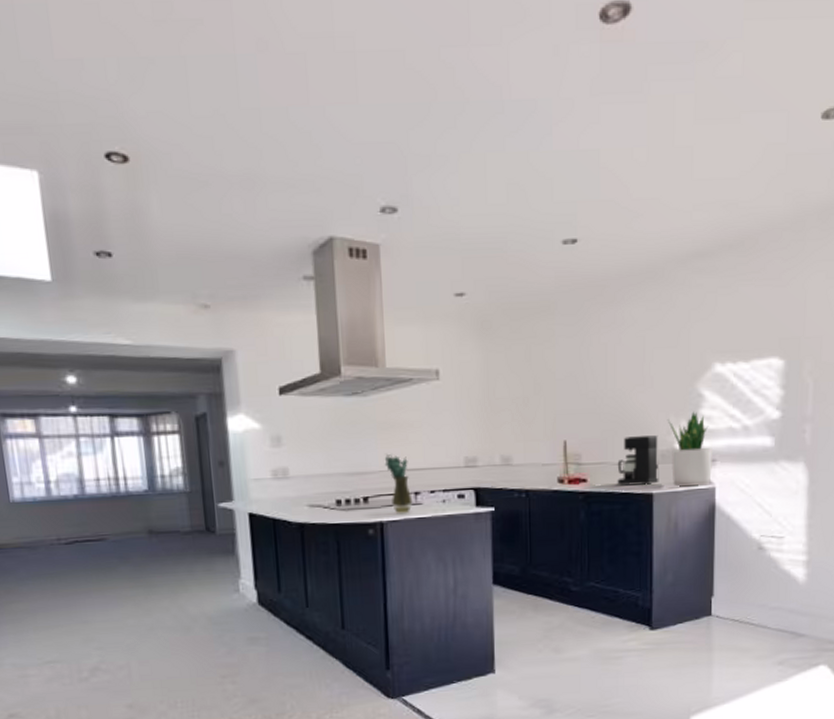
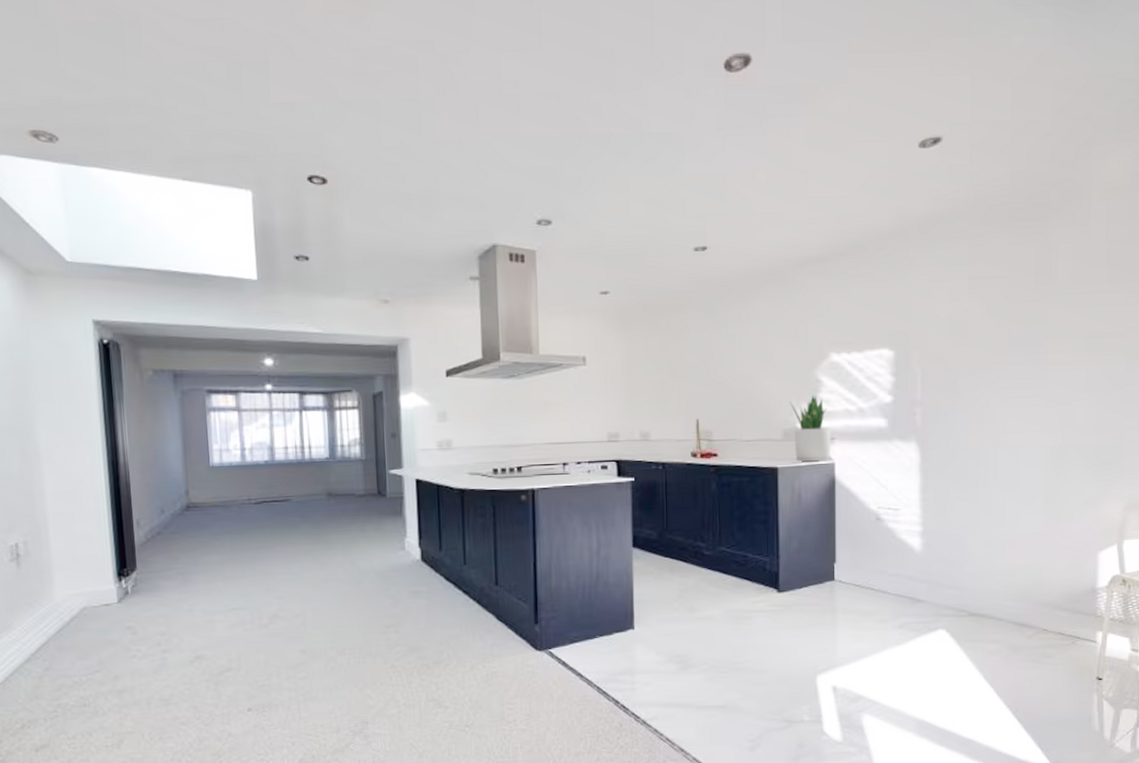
vase: present [384,453,413,514] -> none [536,428,561,483]
coffee maker: present [617,435,659,486] -> none [745,416,783,460]

